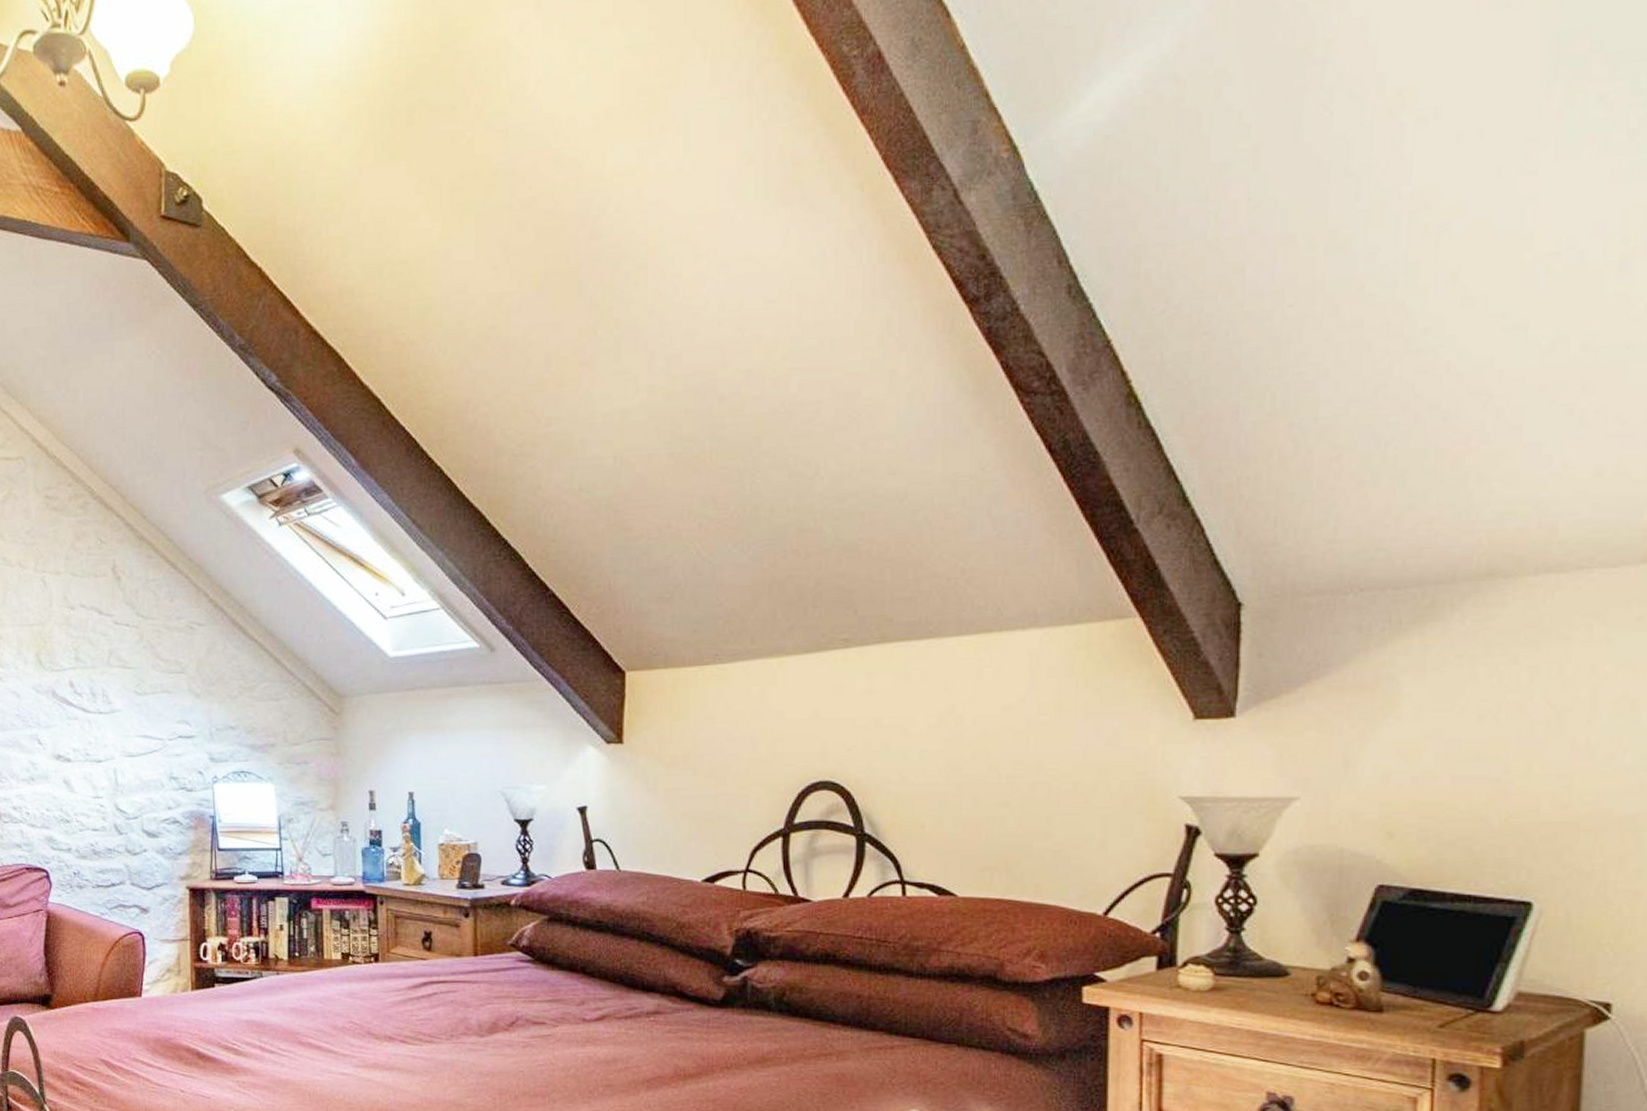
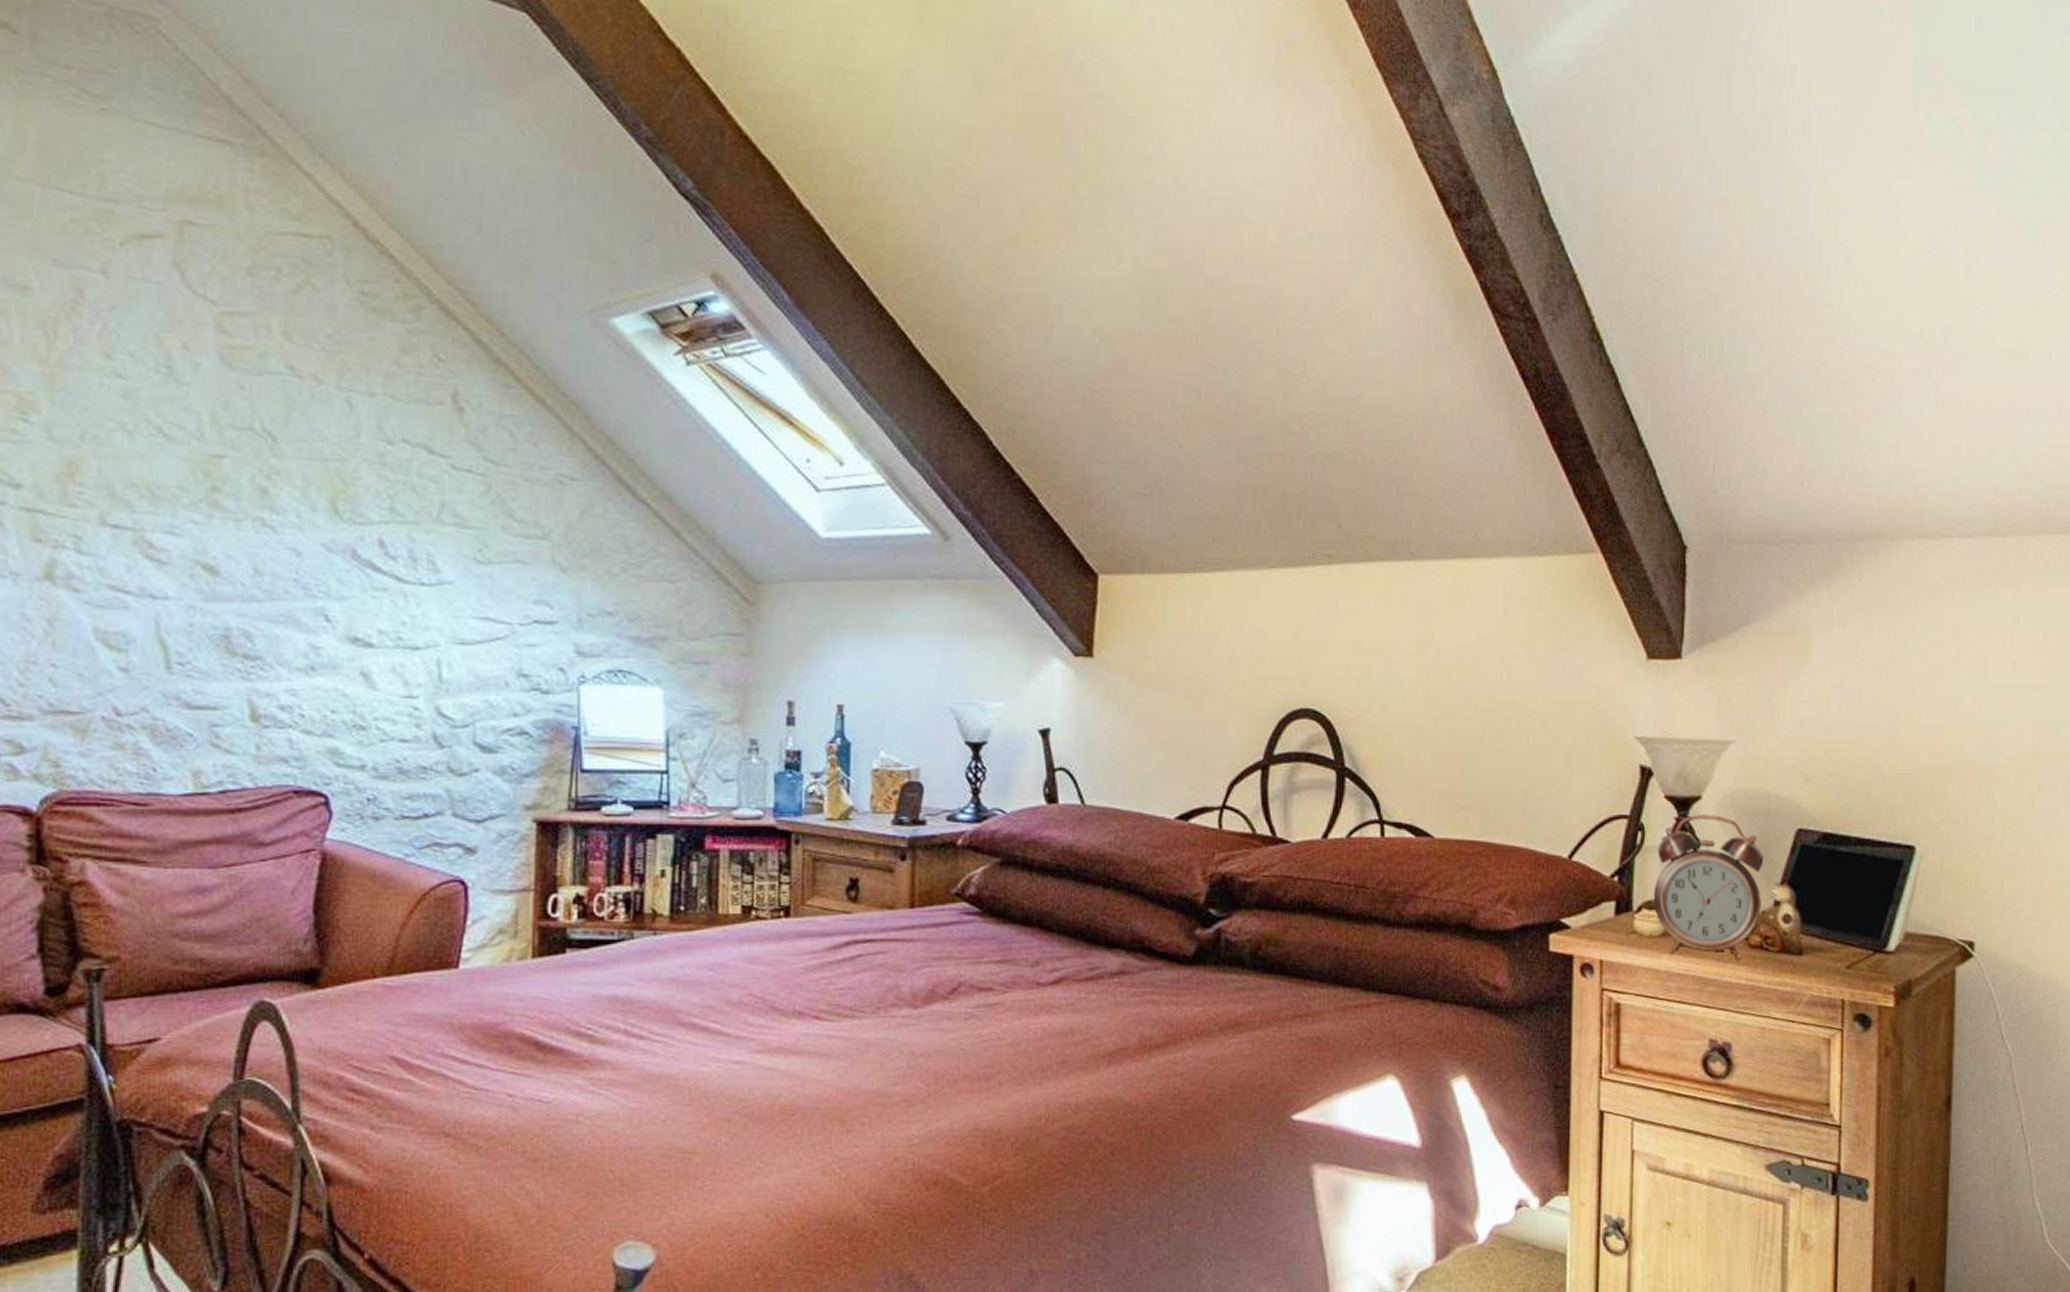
alarm clock: none [1201,872,1336,1018] -> present [1653,815,1764,962]

